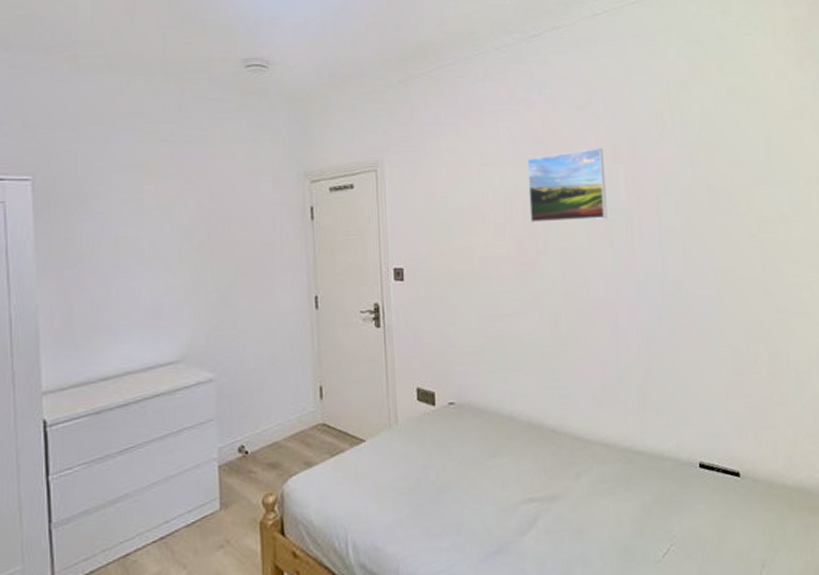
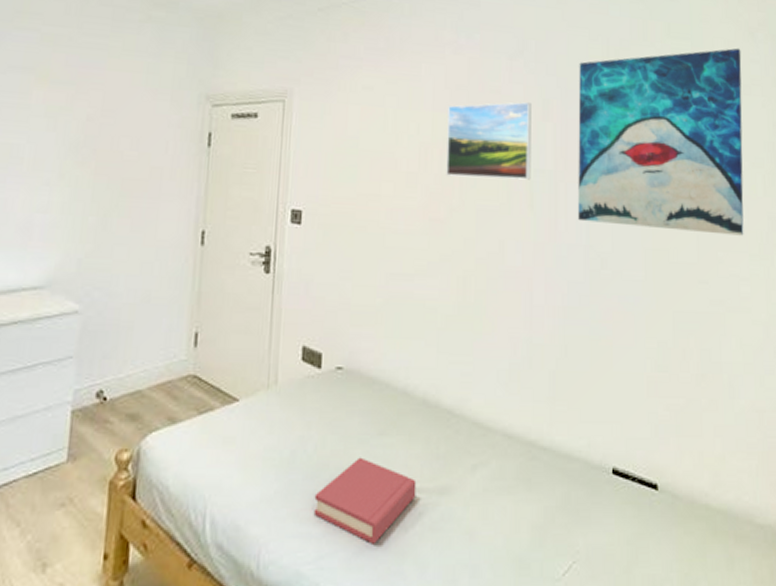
hardback book: none [441,477,530,550] -> present [313,457,417,544]
wall art: none [643,77,803,251] -> present [578,48,744,236]

